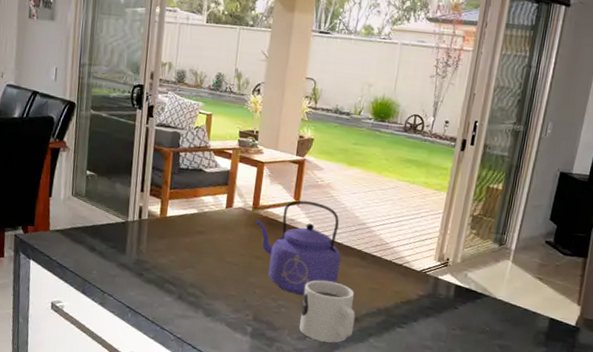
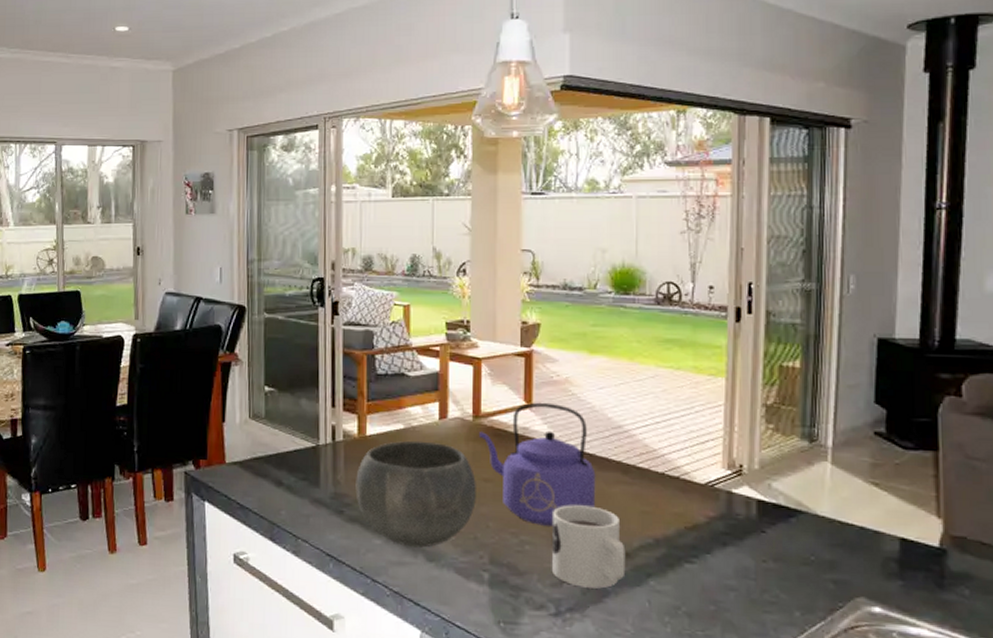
bowl: none [154,222,250,306] -> present [355,440,476,548]

